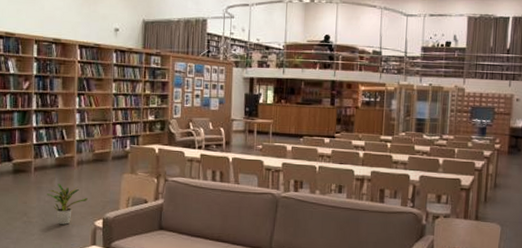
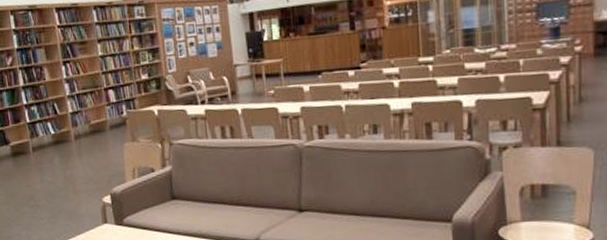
potted plant: present [47,184,88,225] -> none [49,162,92,206]

